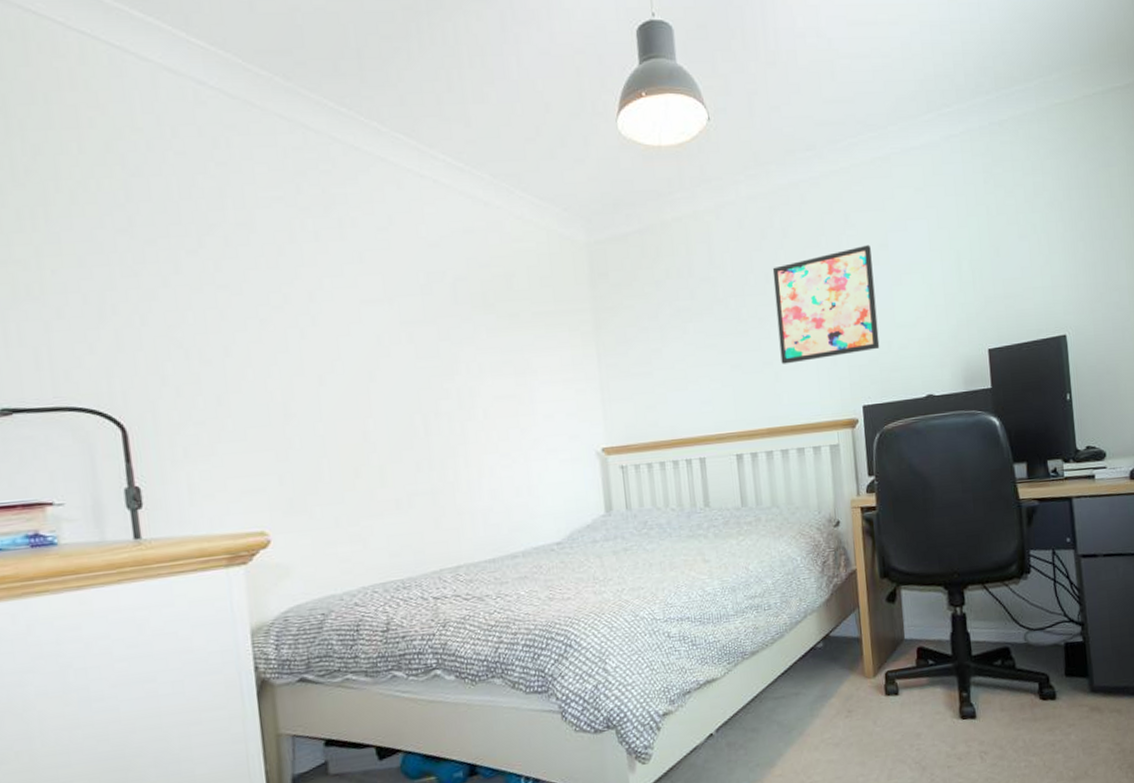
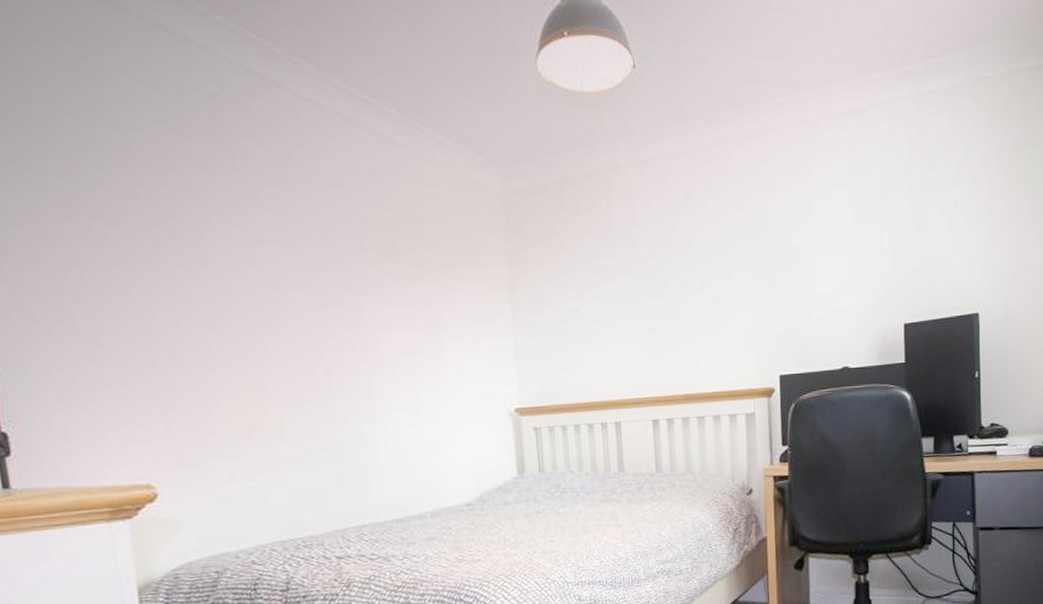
wall art: present [772,244,880,364] -> none [694,211,799,330]

